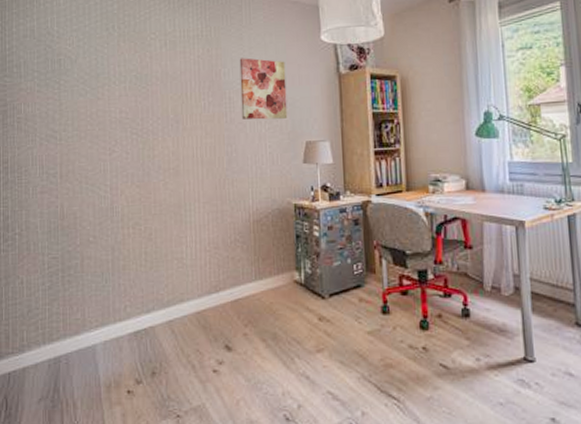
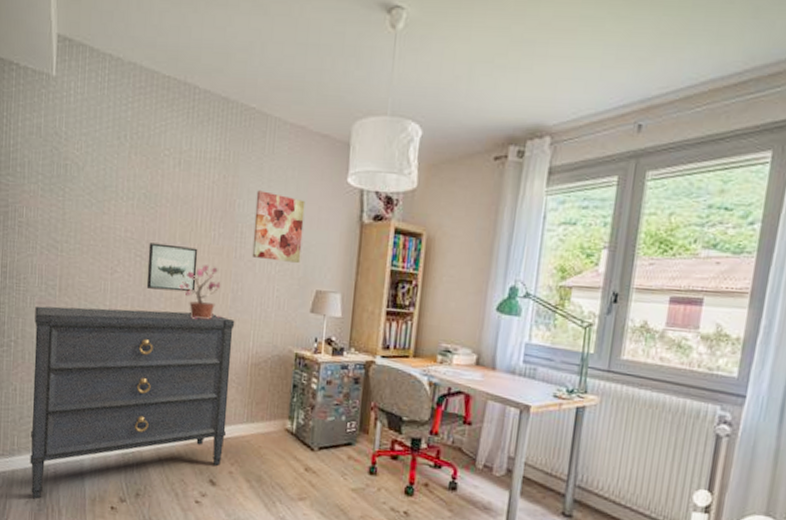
dresser: none [38,178,236,396] -> present [30,306,235,499]
wall art: none [143,118,192,163] -> present [146,242,198,292]
potted plant: none [176,133,219,186] -> present [179,265,222,319]

